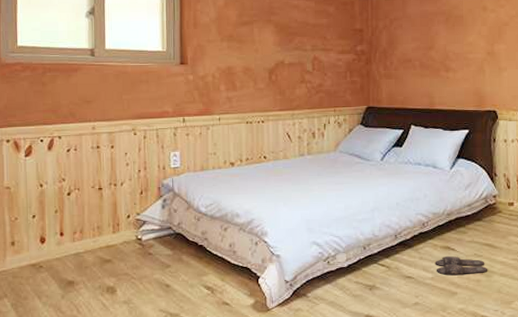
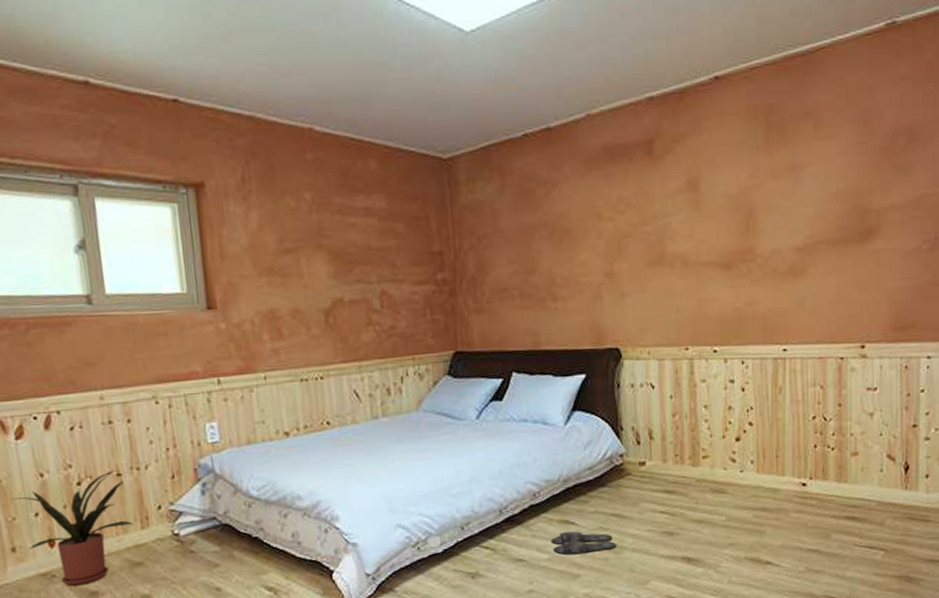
house plant: none [15,185,108,276] -> present [10,470,135,586]

